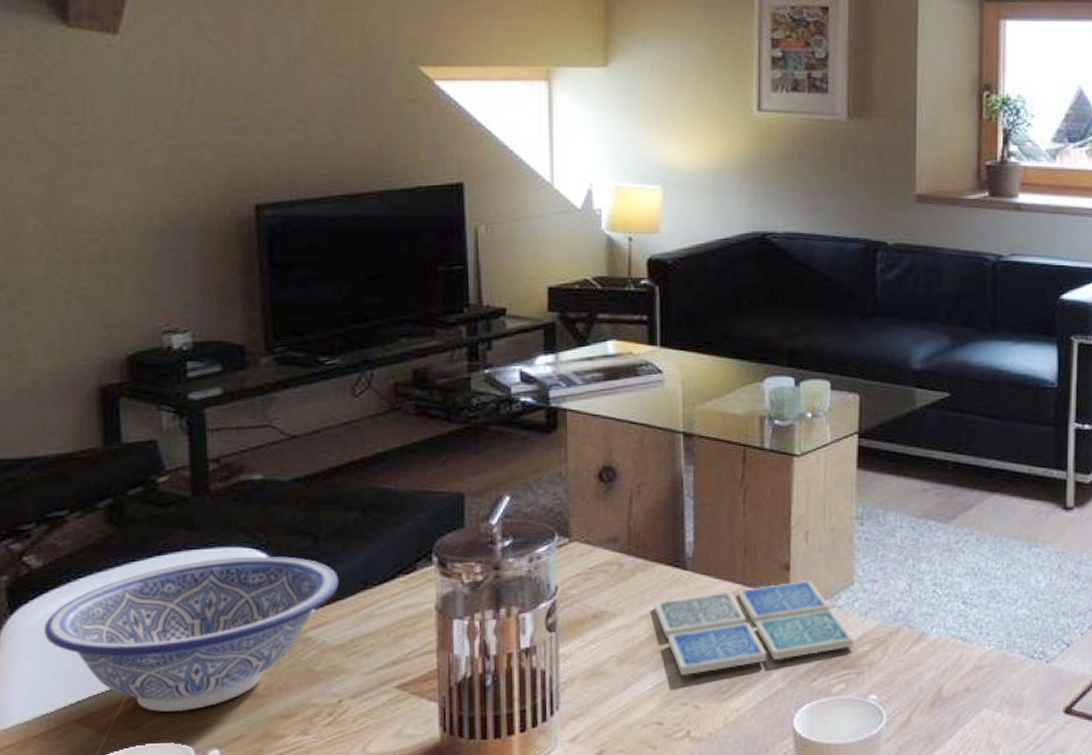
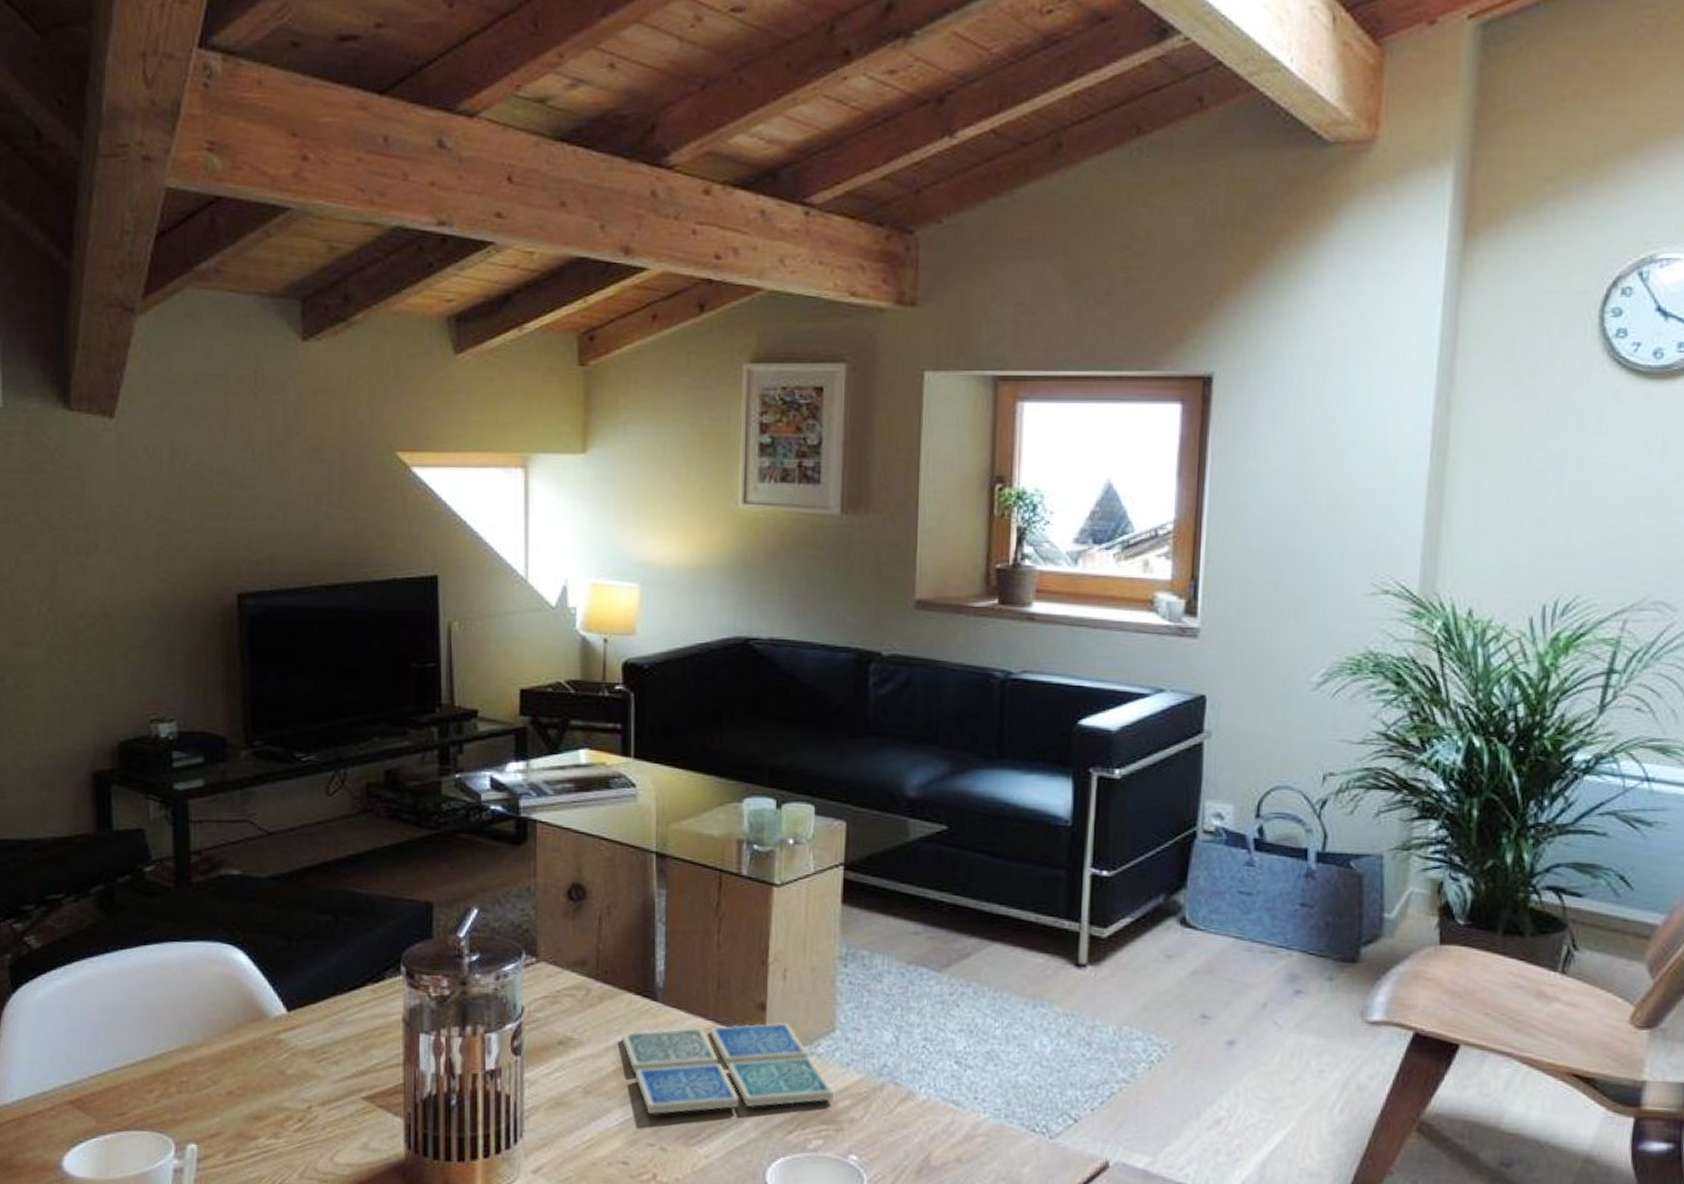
decorative bowl: present [43,556,339,712] -> none [41,952,311,1104]

